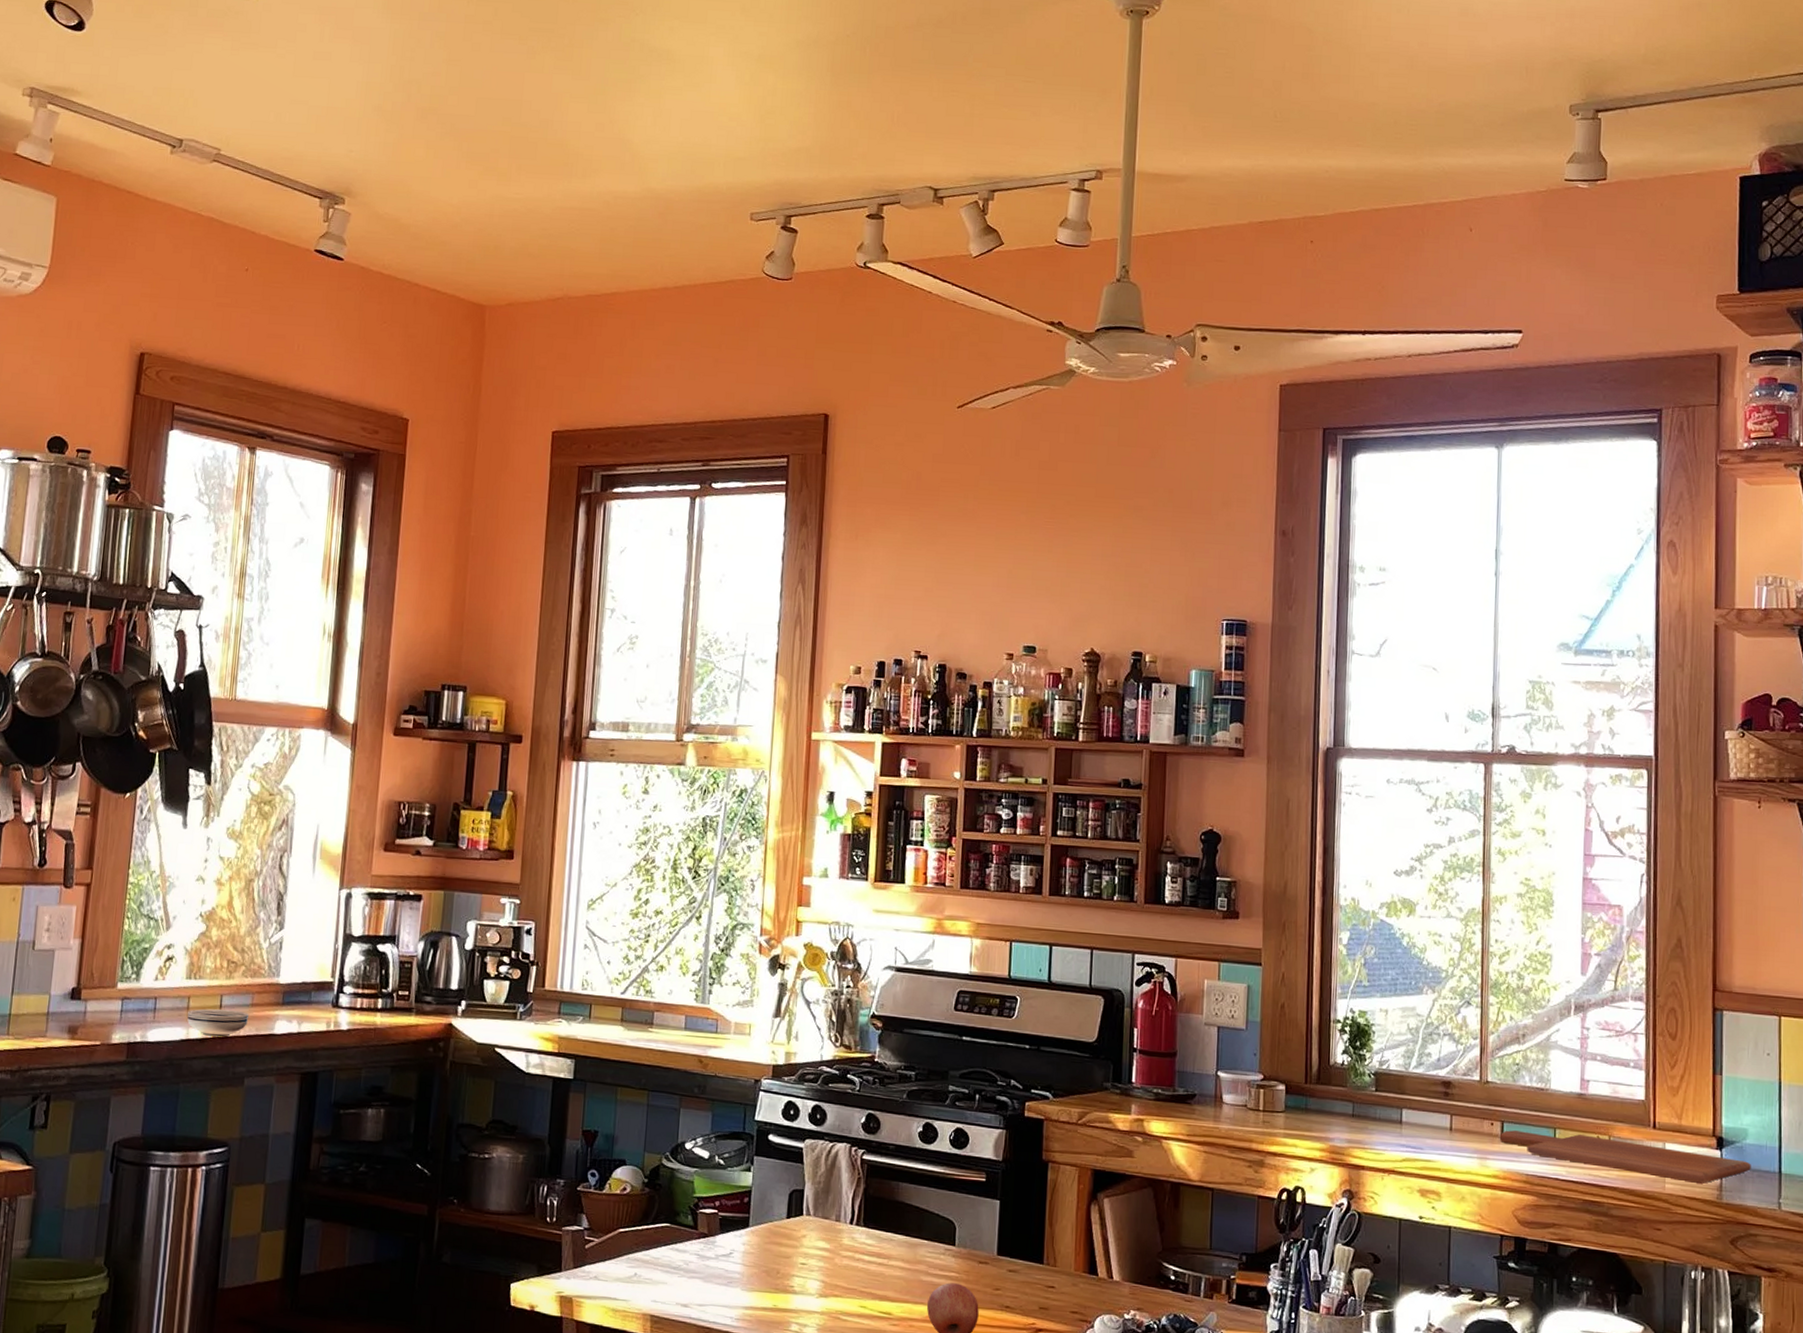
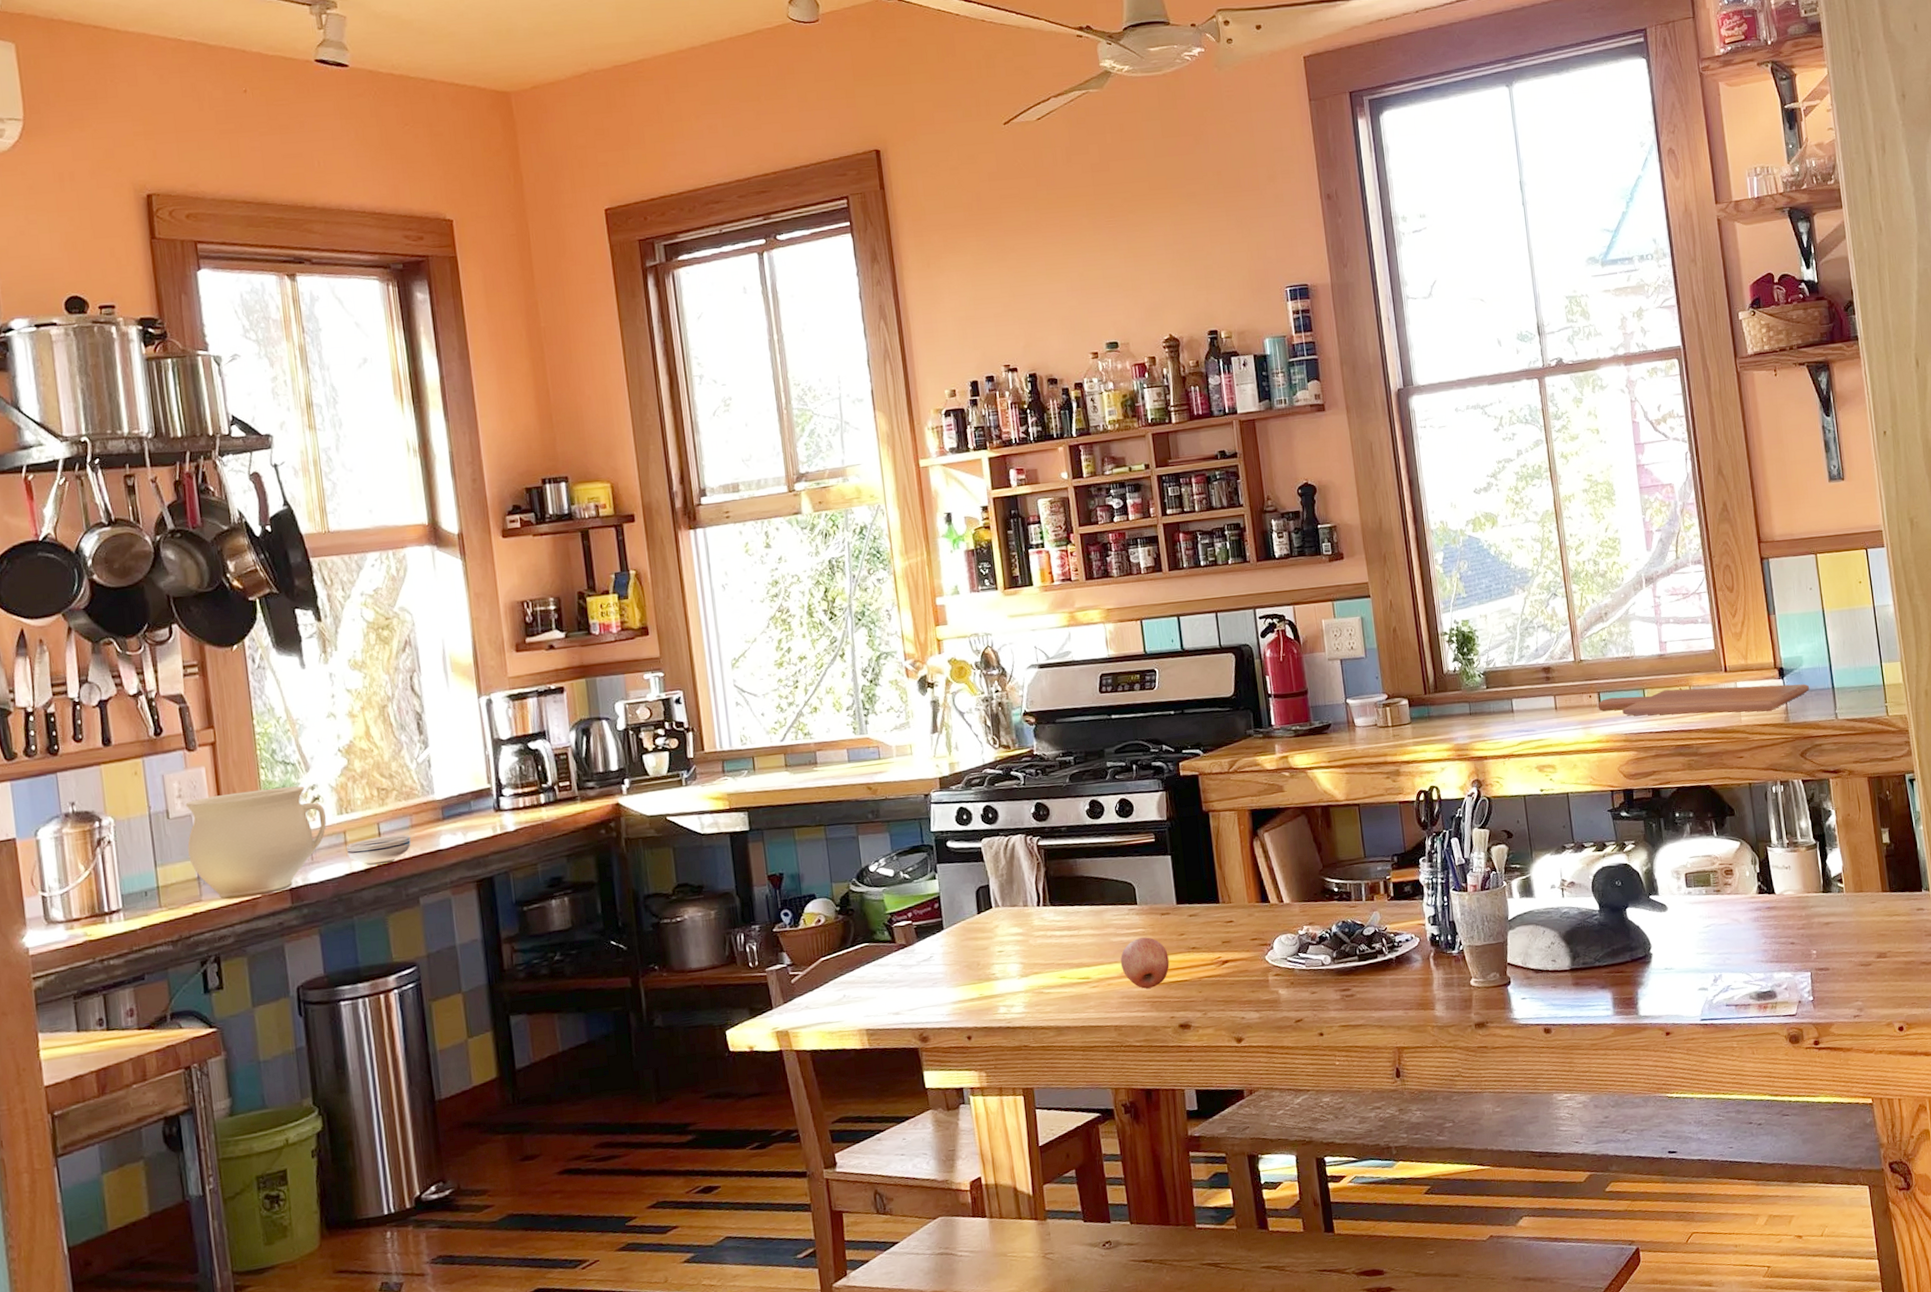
ceramic pot: none [43,936,176,1044] -> present [185,786,327,900]

